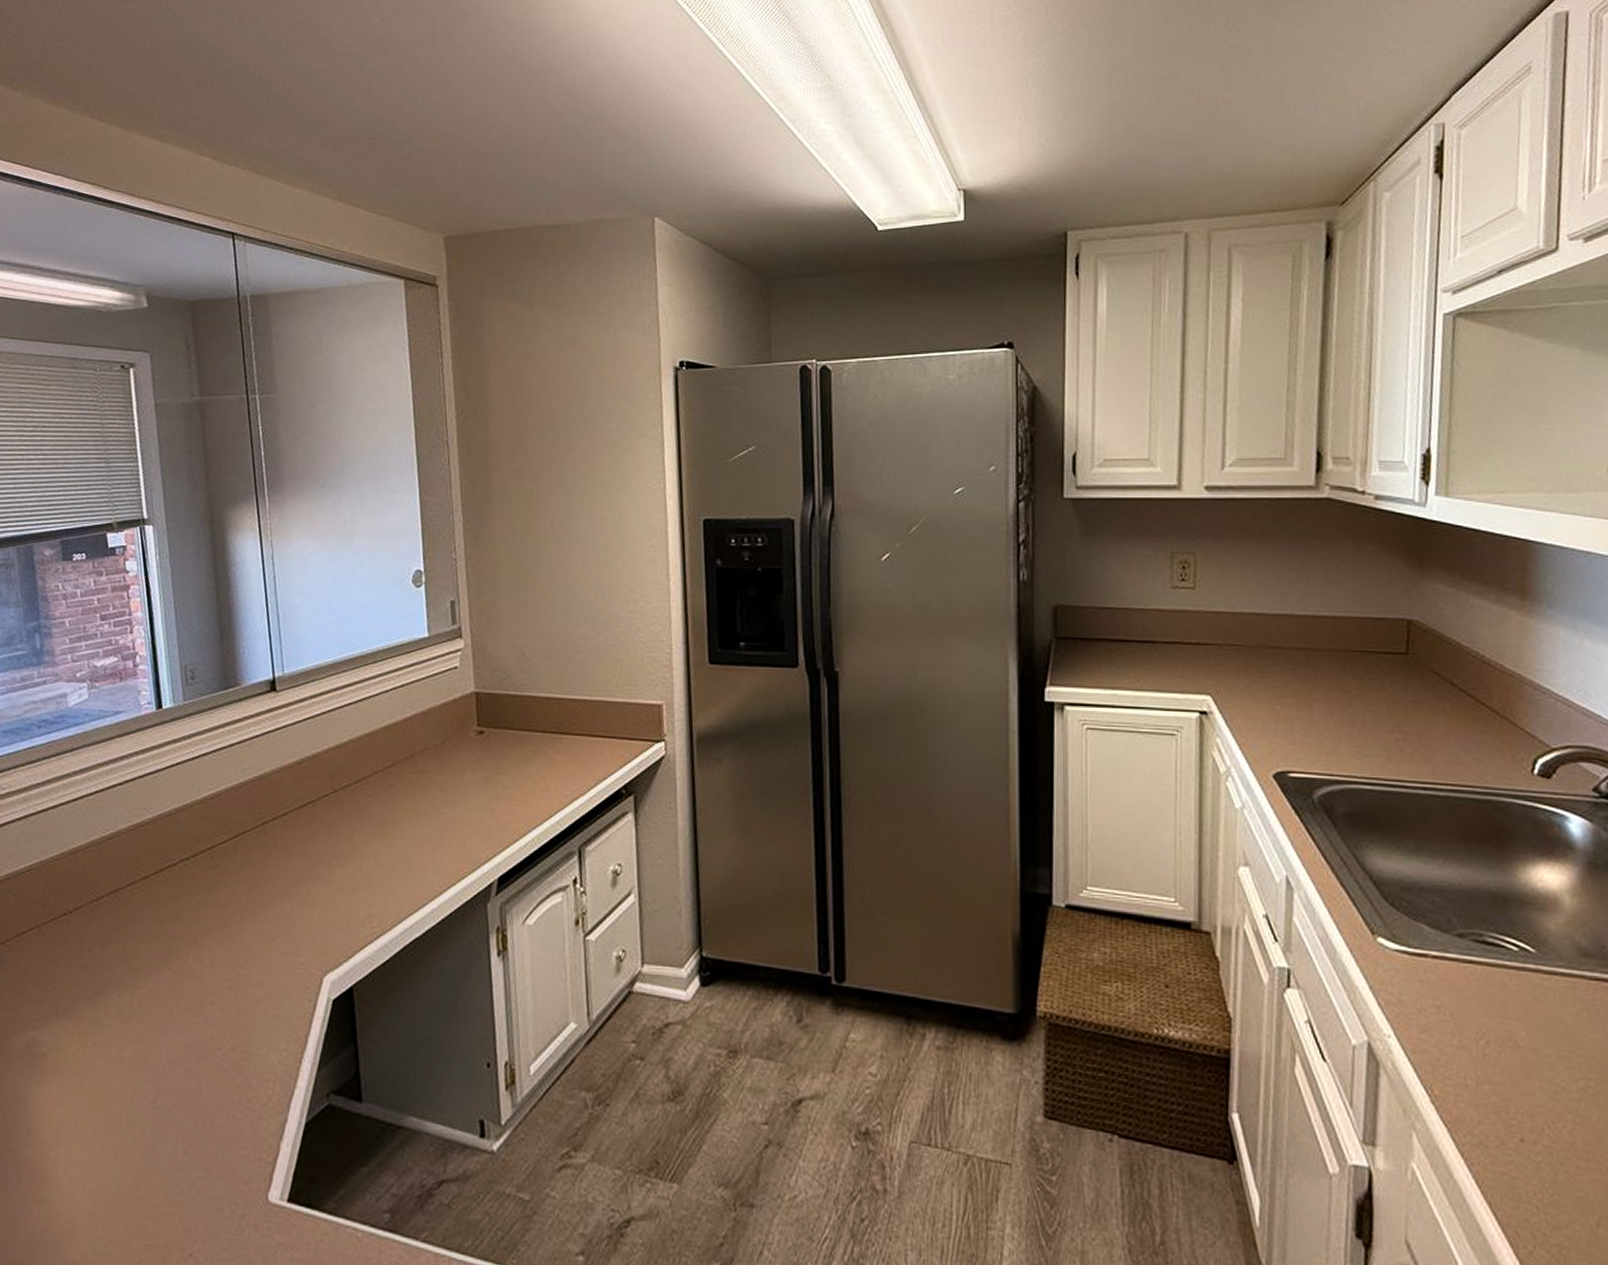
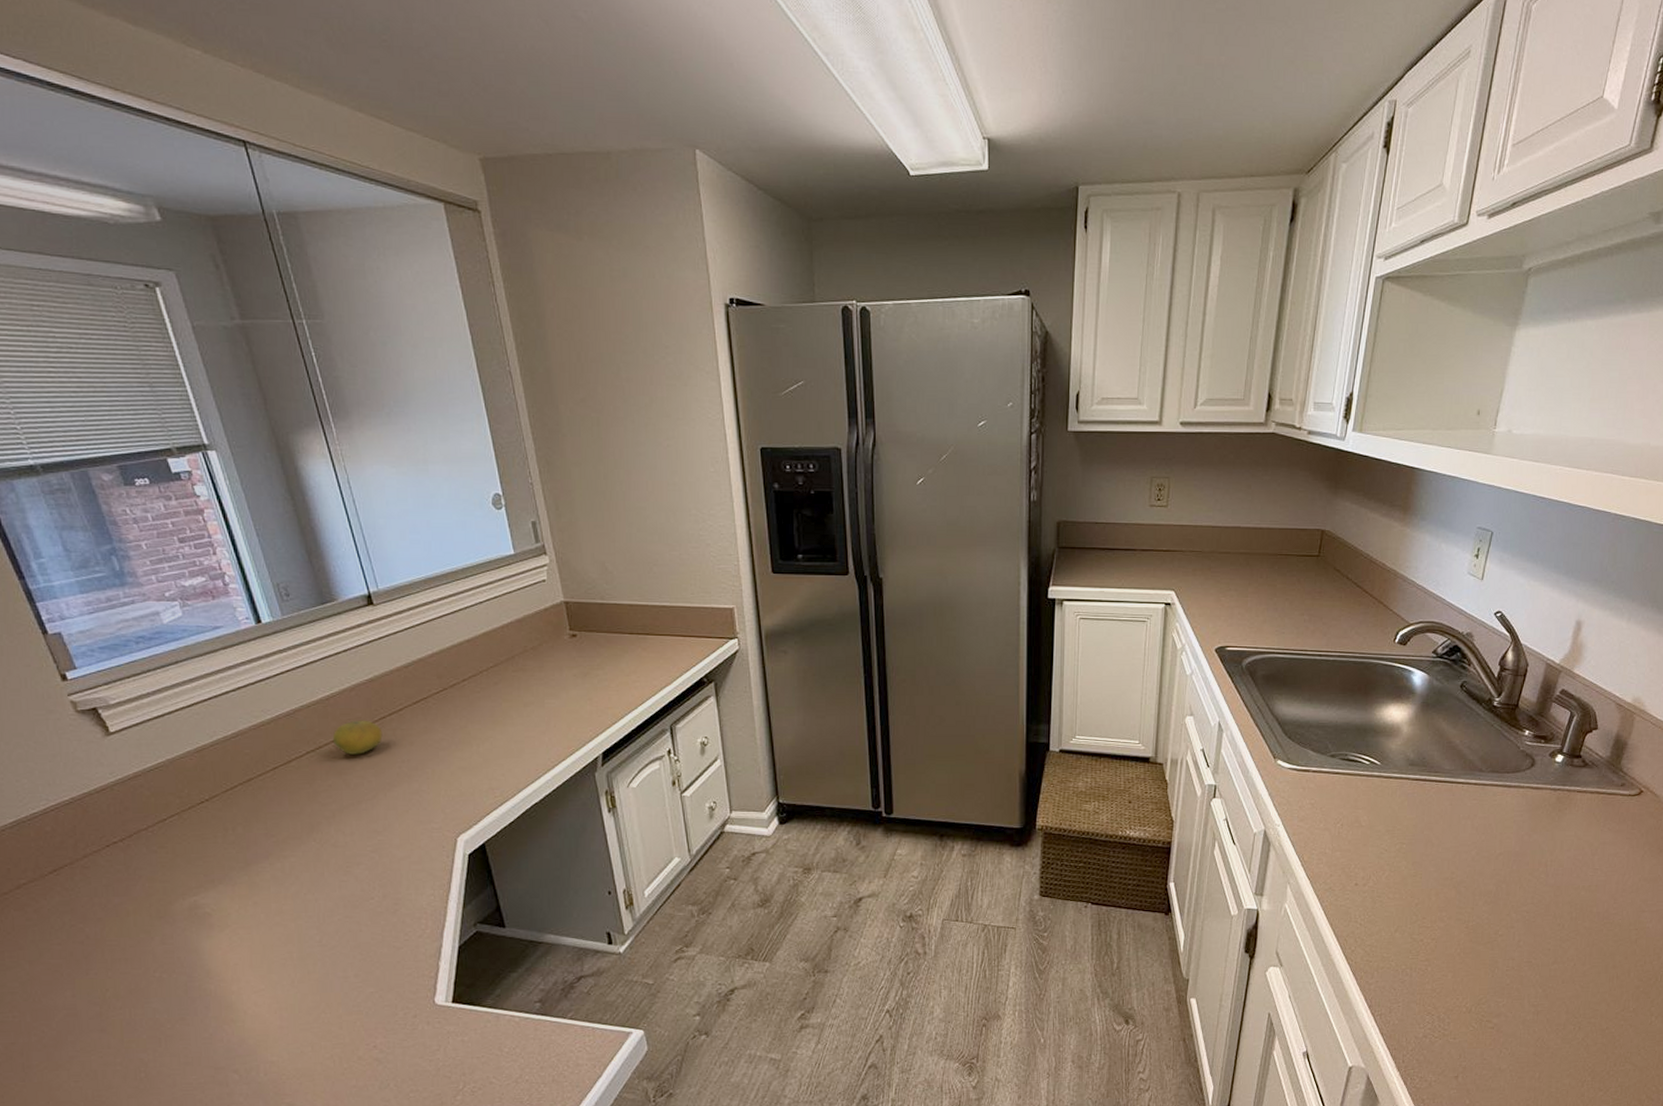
fruit: none [209,824,263,866] -> present [332,720,383,755]

